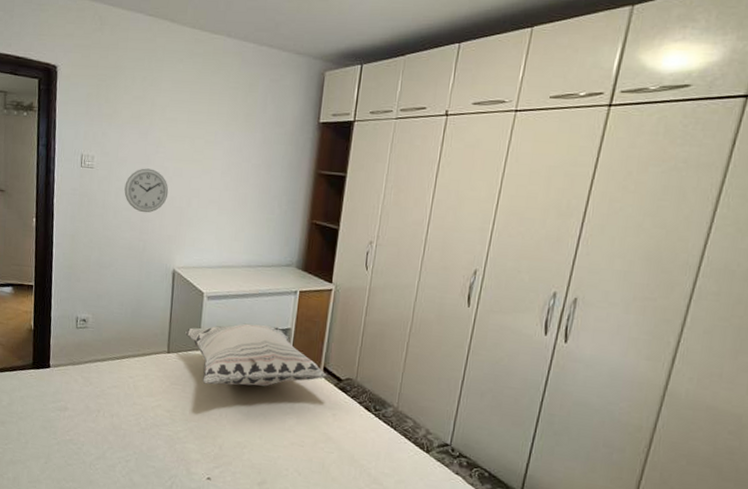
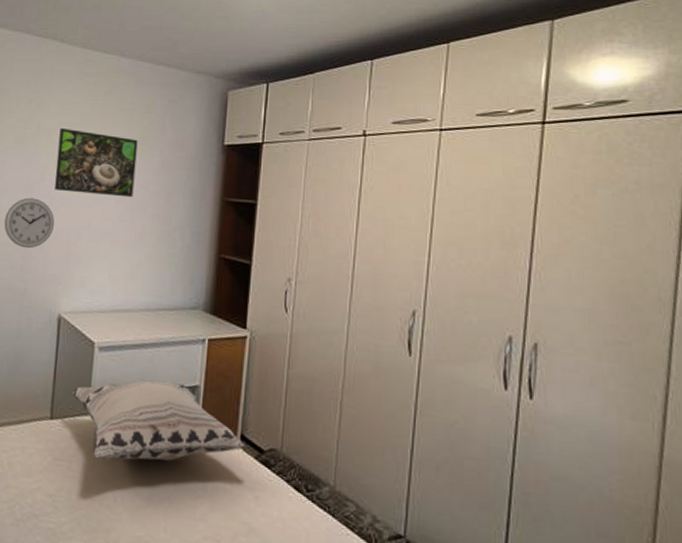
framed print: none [168,105,242,170] -> present [54,128,138,198]

